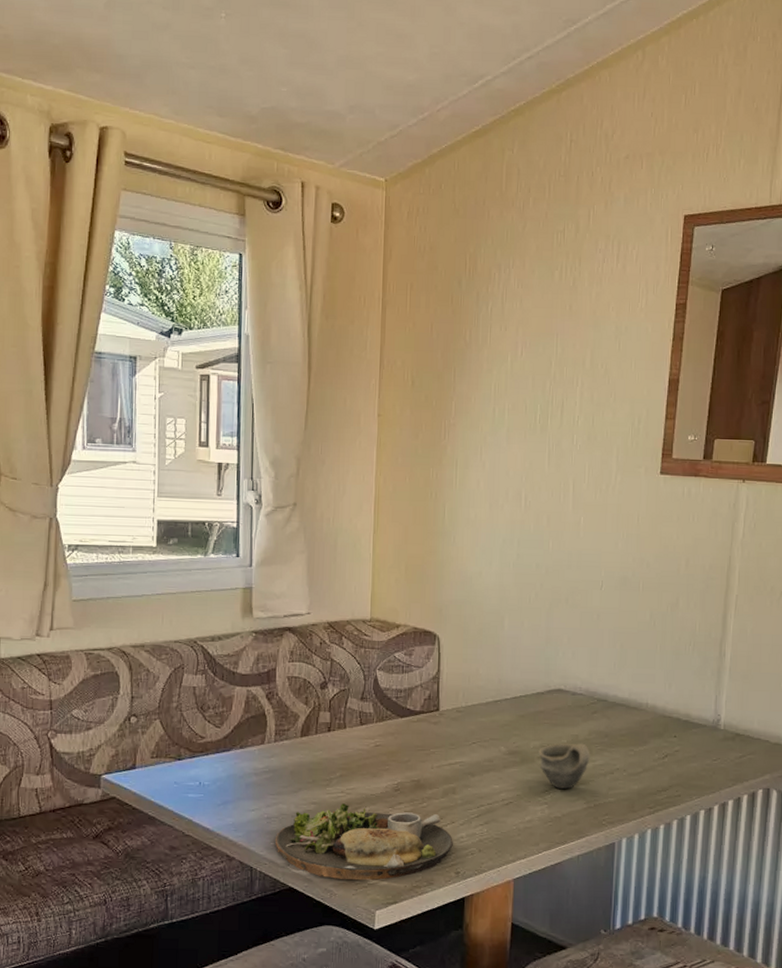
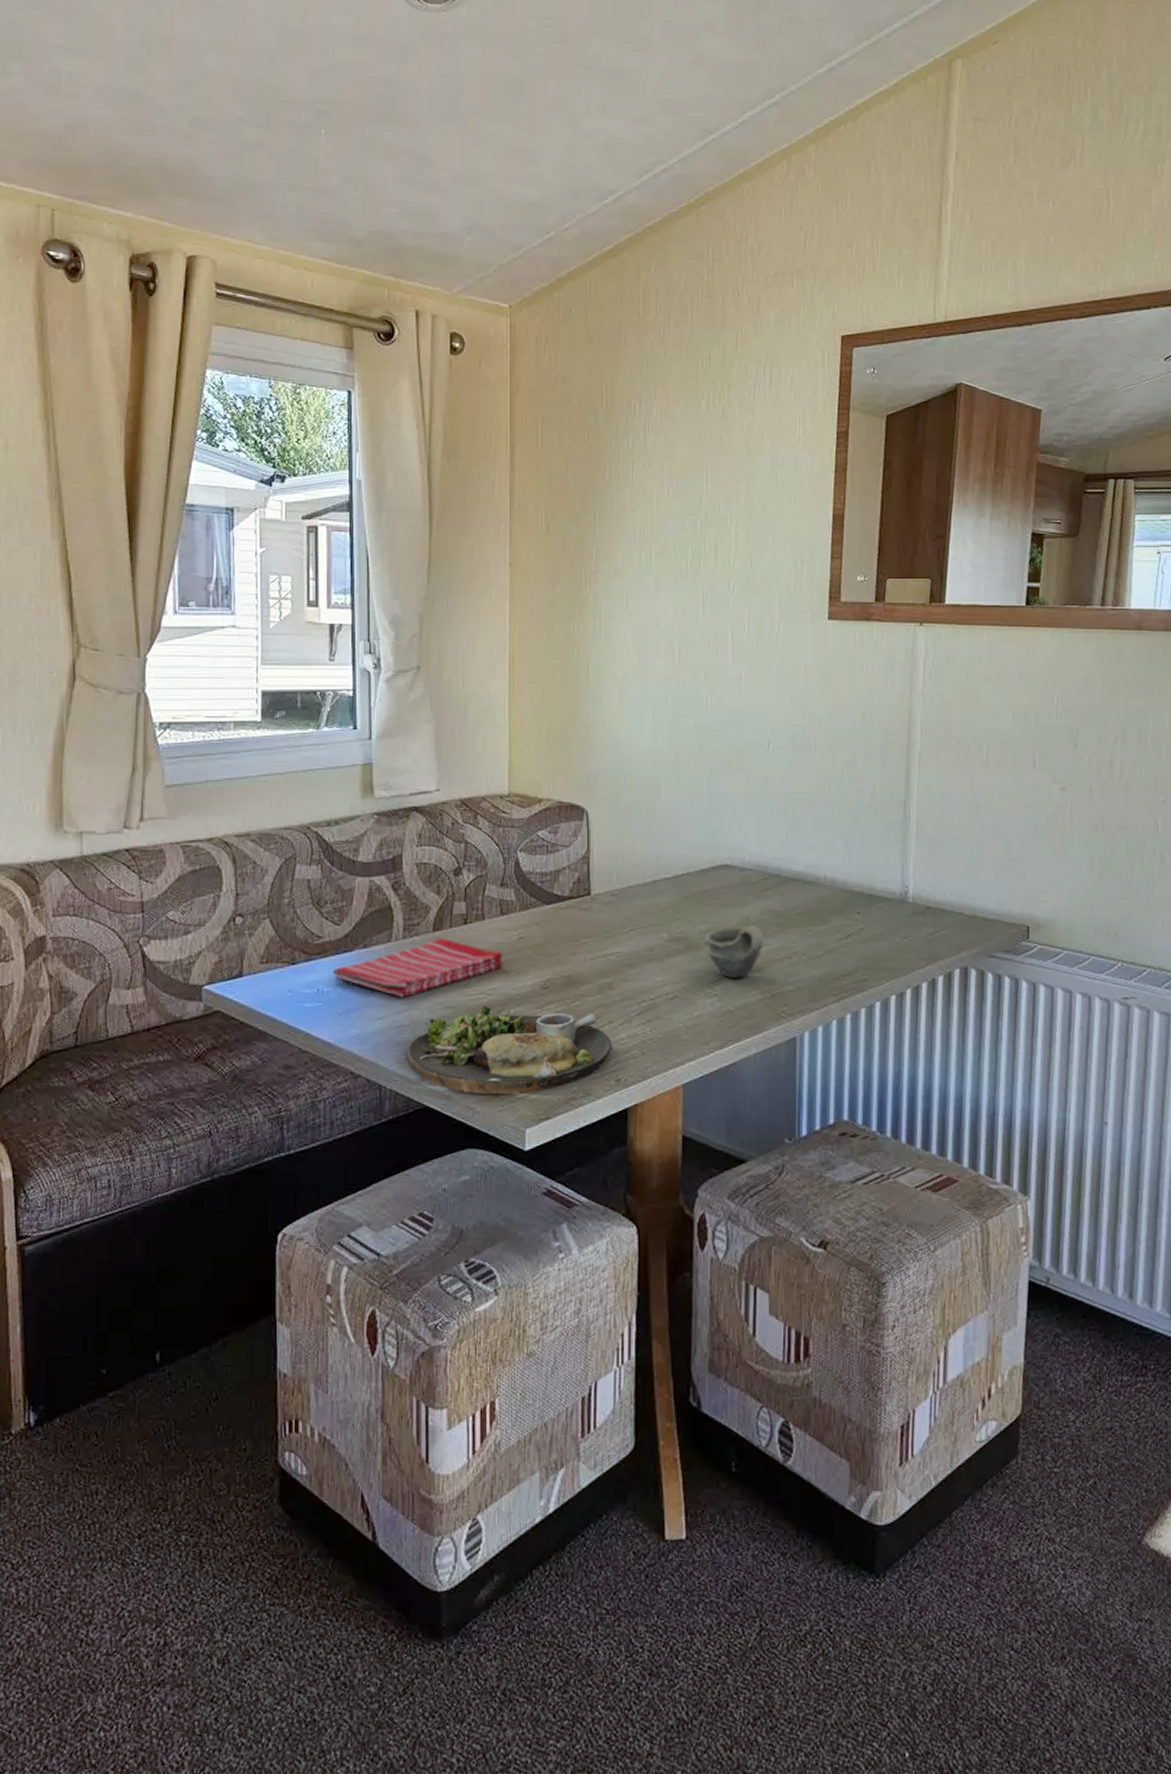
dish towel: none [213,742,361,793] -> present [333,938,503,997]

